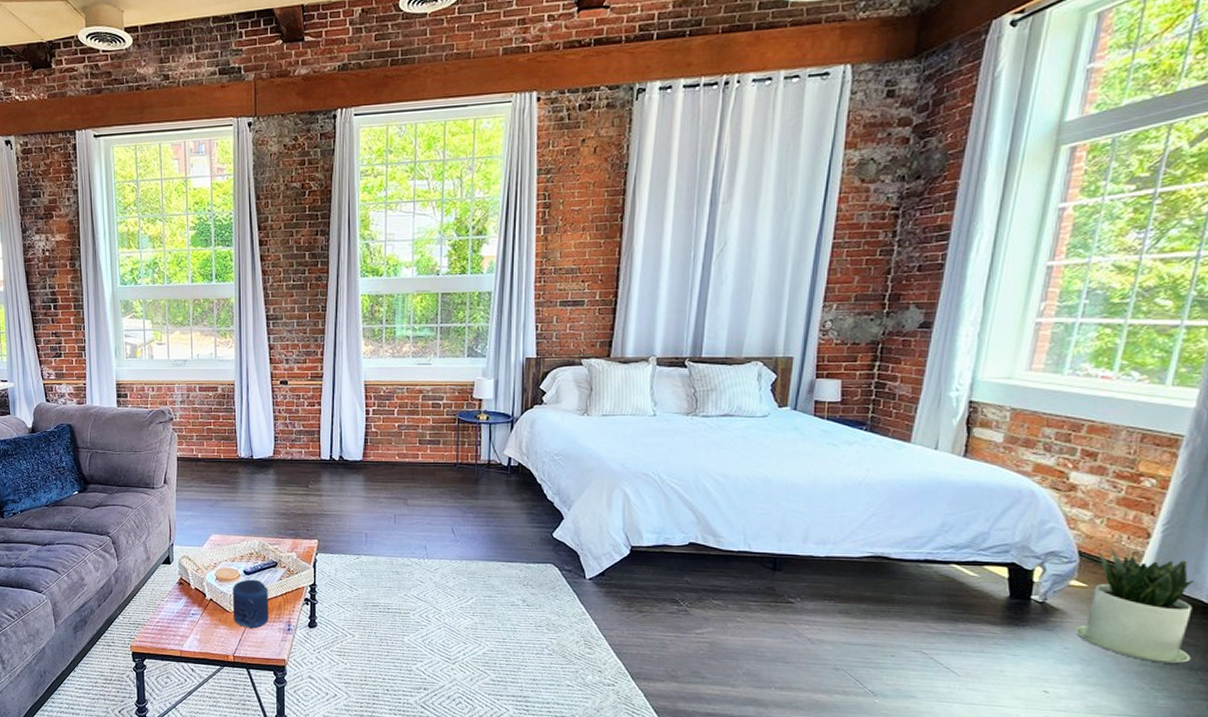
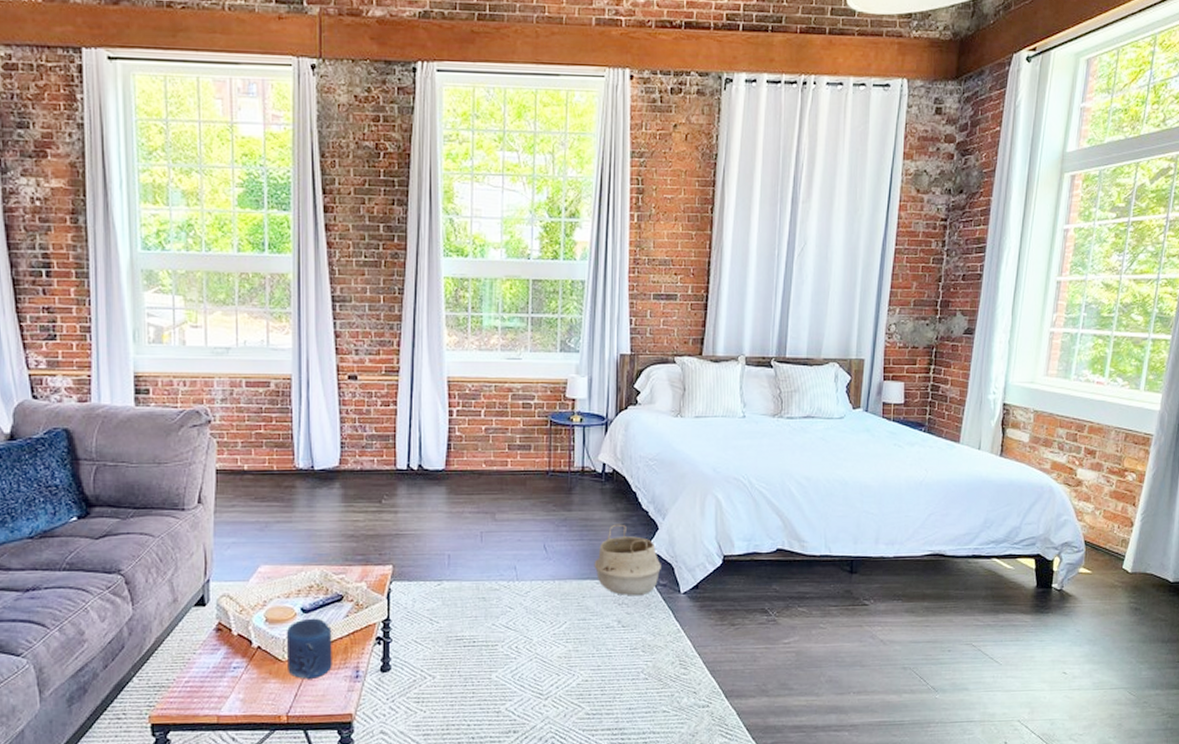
woven basket: none [499,512,566,578] -> present [594,524,661,595]
planter: present [1074,548,1193,664] -> none [1083,537,1163,639]

